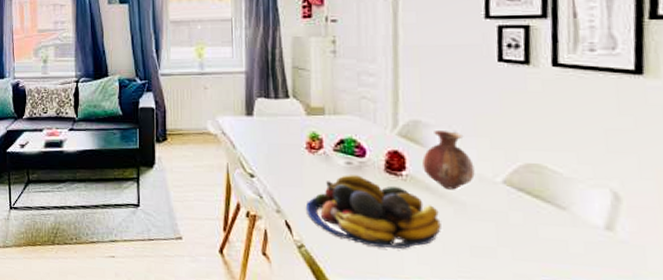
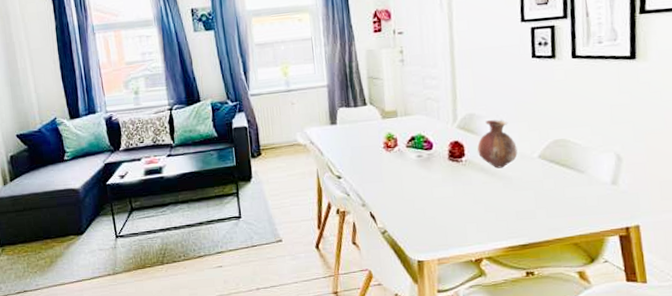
fruit bowl: present [306,175,441,249] -> none [387,165,494,224]

